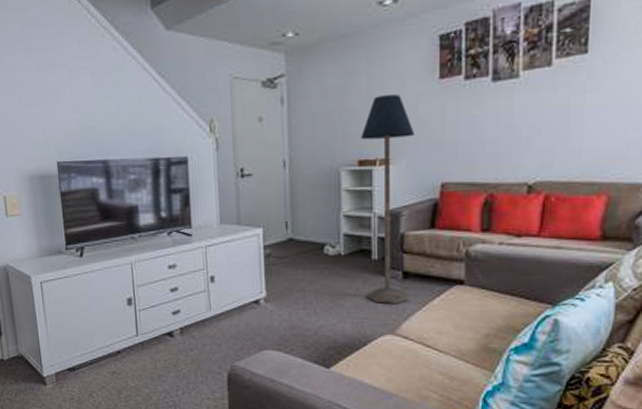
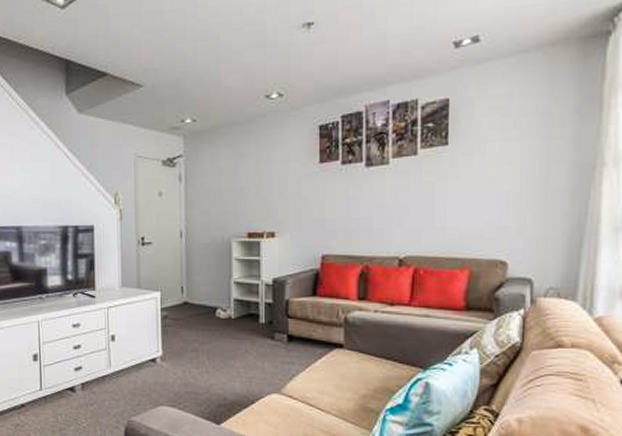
floor lamp: present [361,94,415,303] -> none [250,176,299,364]

